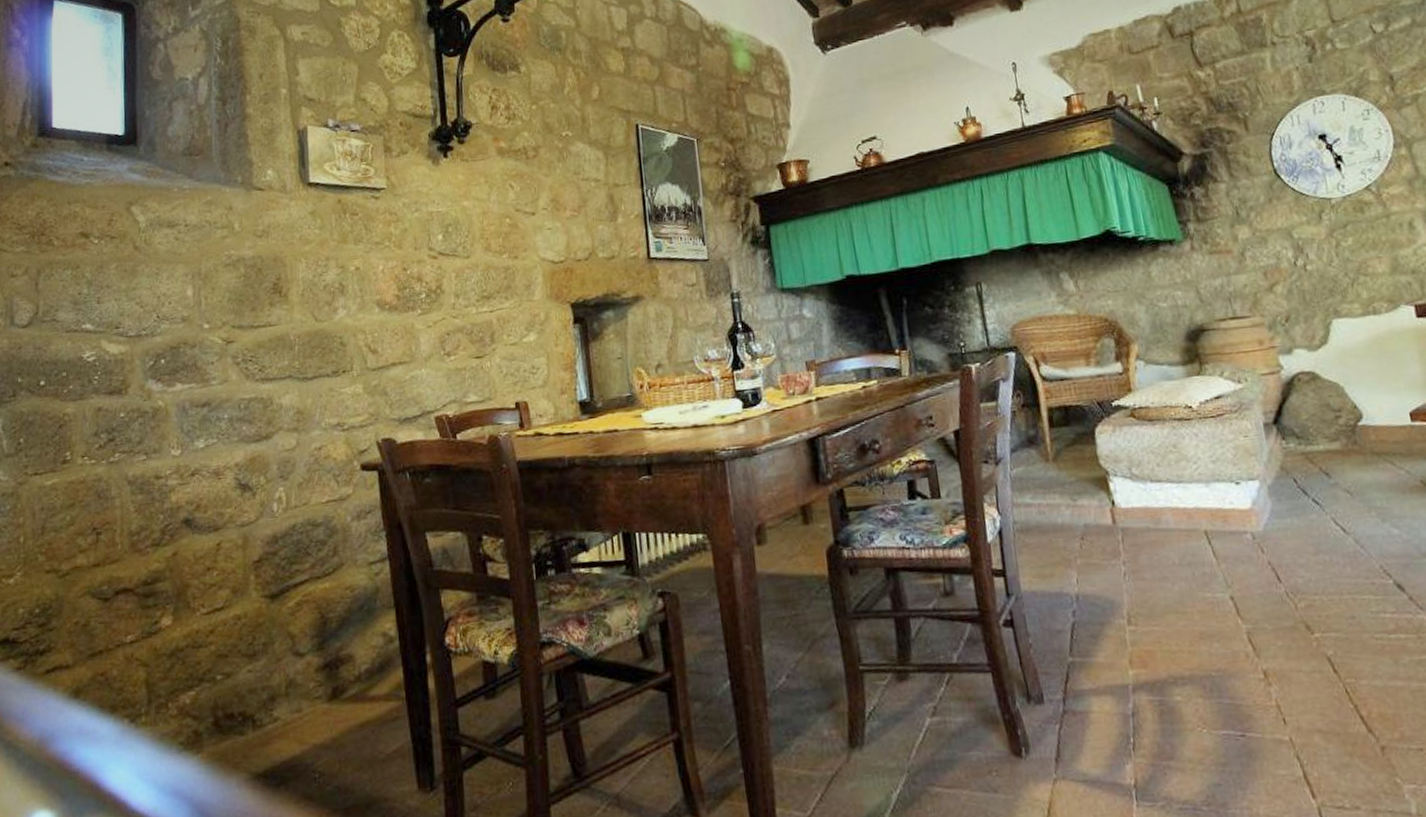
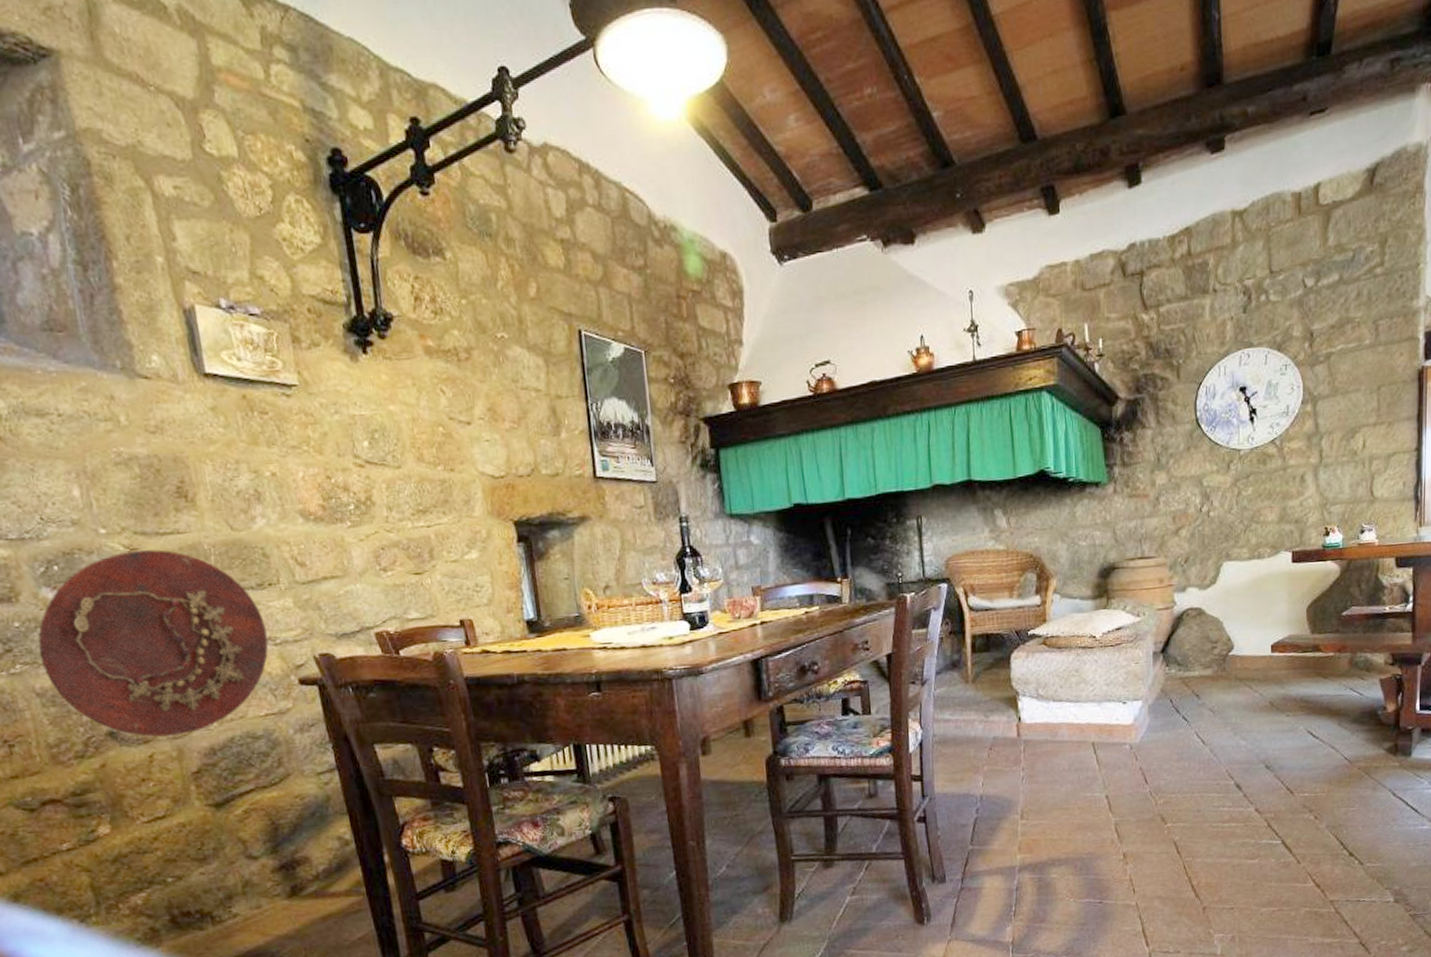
decorative platter: none [136,341,337,525] -> present [38,549,269,737]

